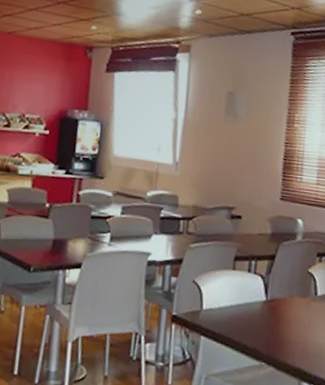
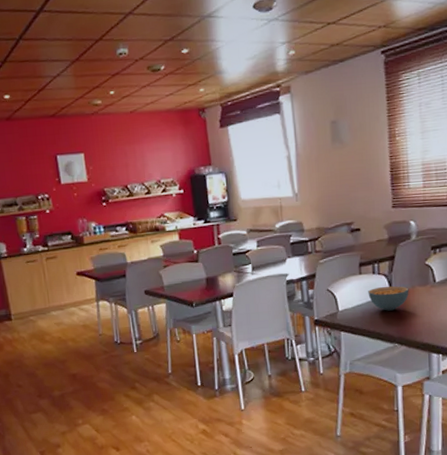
cereal bowl: none [239,289,286,321] -> present [368,286,409,311]

